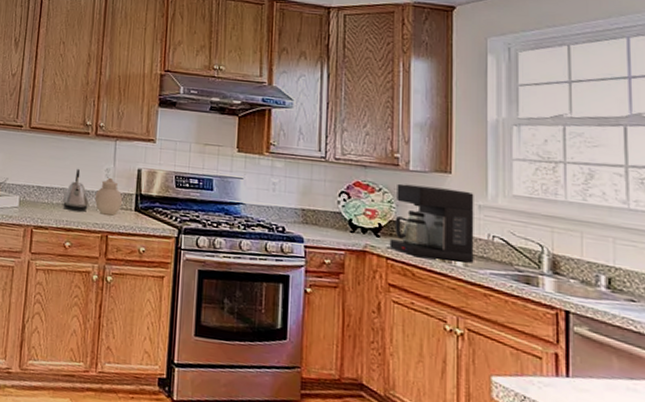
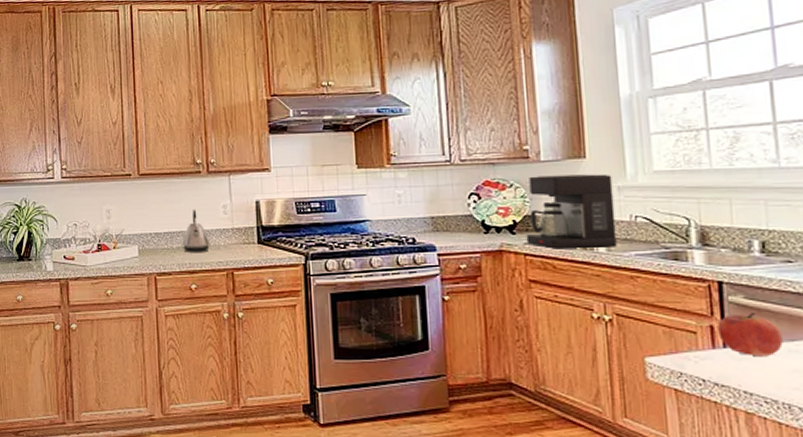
jar: present [94,177,123,216] -> none [215,213,245,252]
fruit: none [562,345,622,392] -> present [717,312,783,357]

